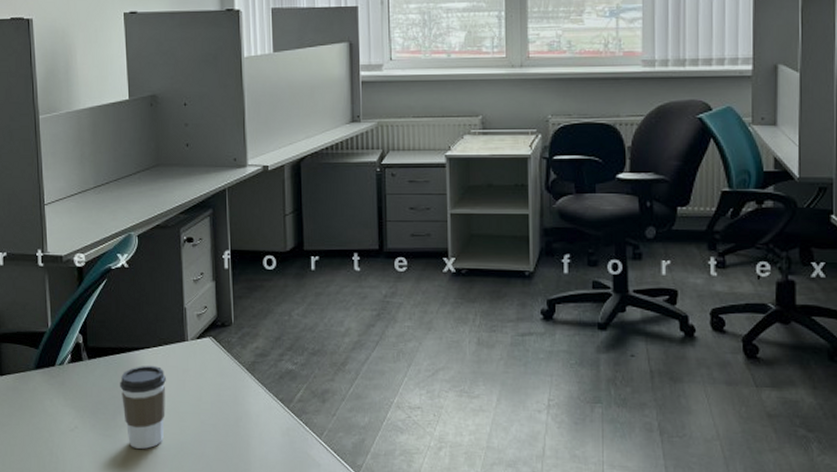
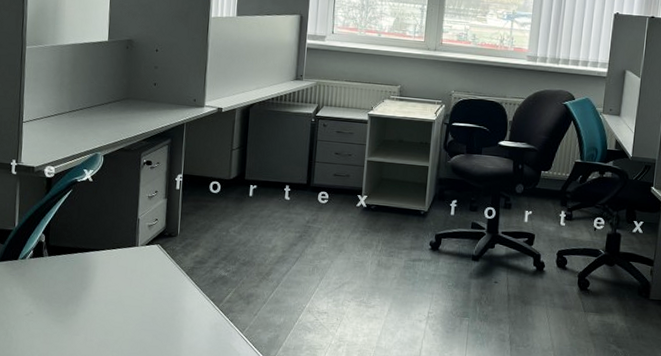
coffee cup: present [120,366,166,449] -> none [74,264,116,334]

